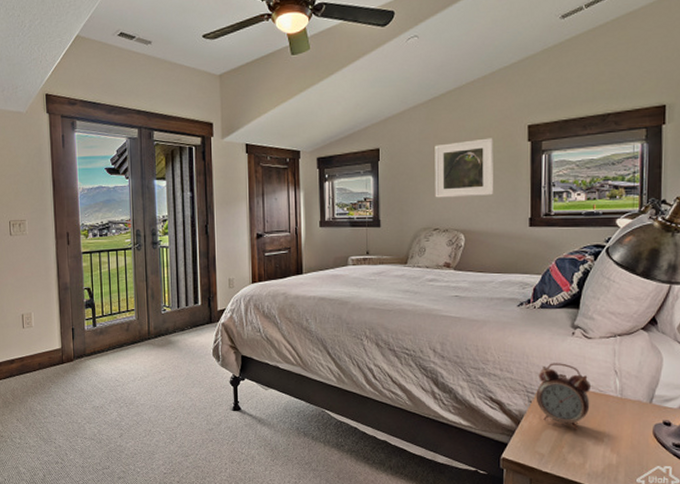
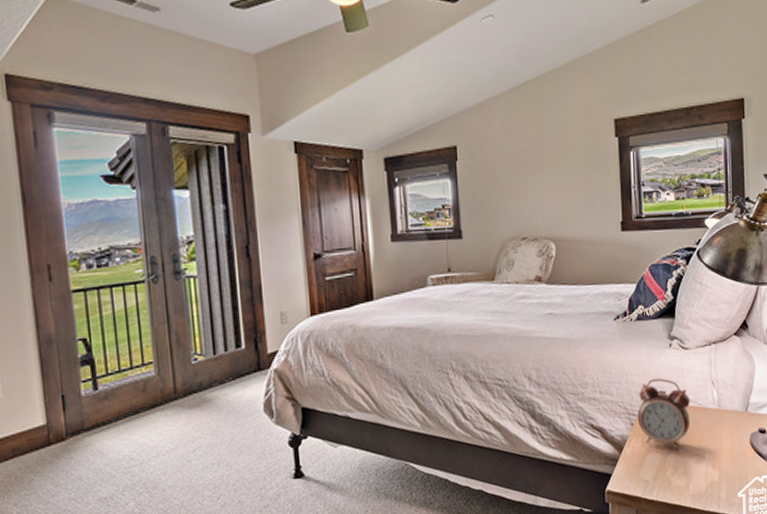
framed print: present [435,138,493,198] -> none [518,133,583,202]

